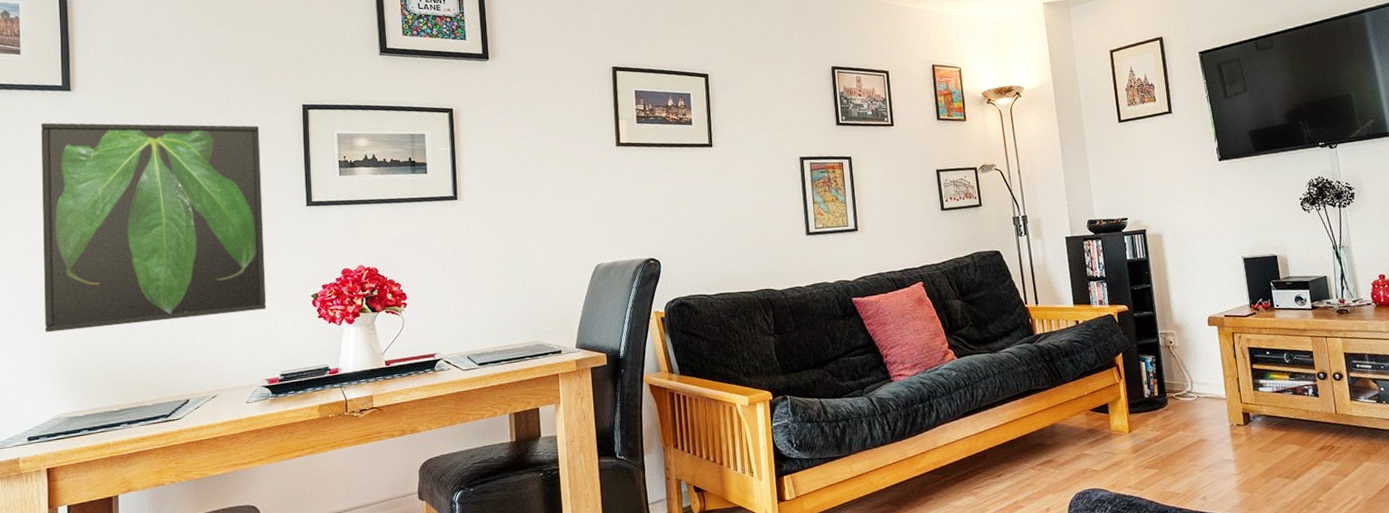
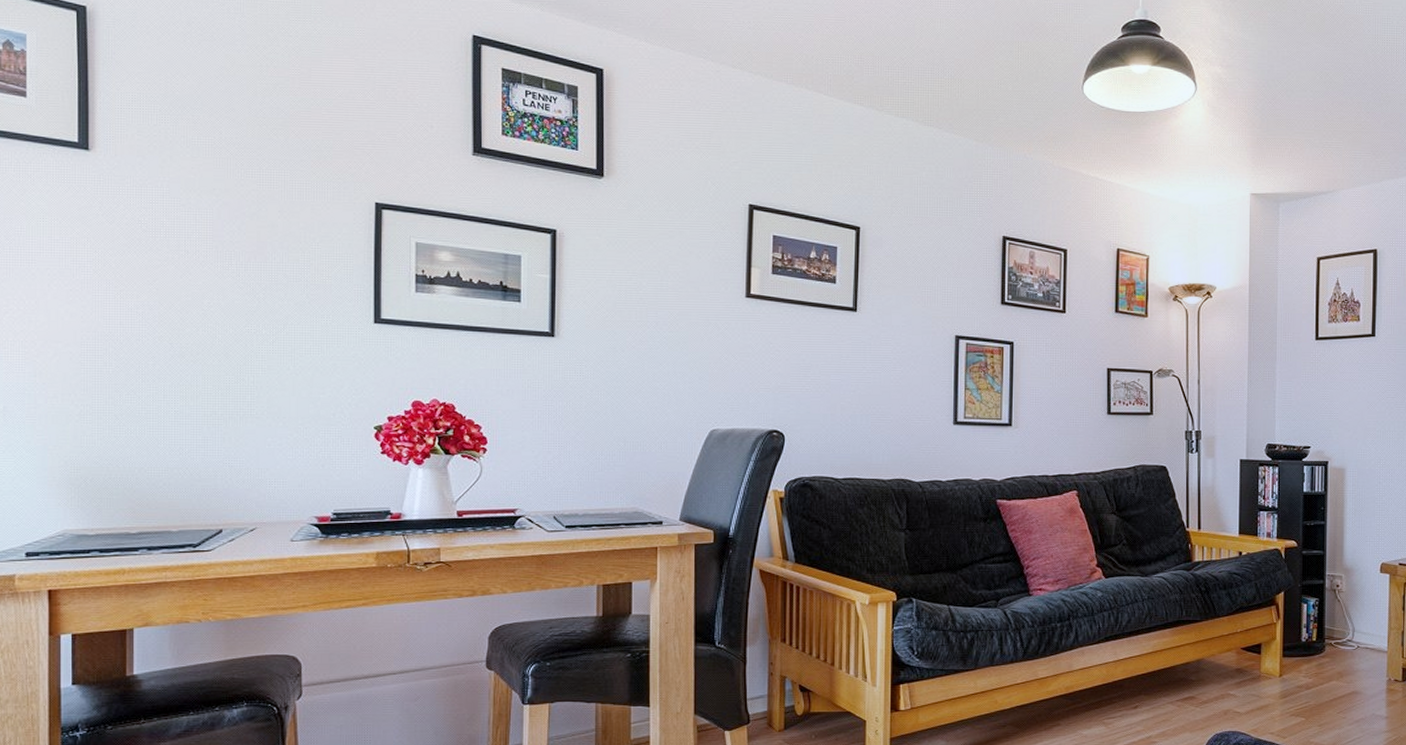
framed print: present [41,122,267,333] -> none [49,184,321,437]

